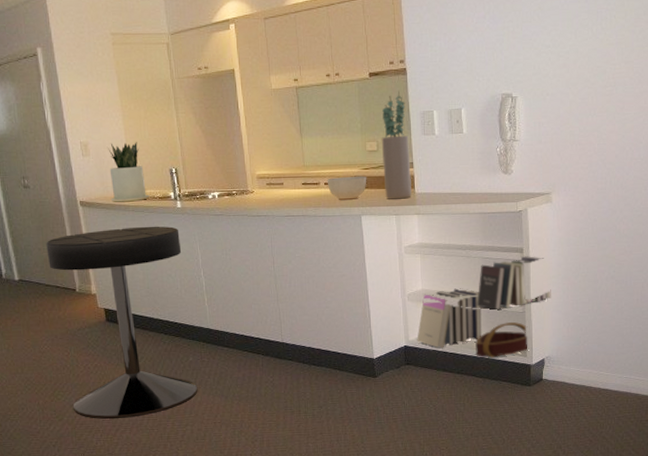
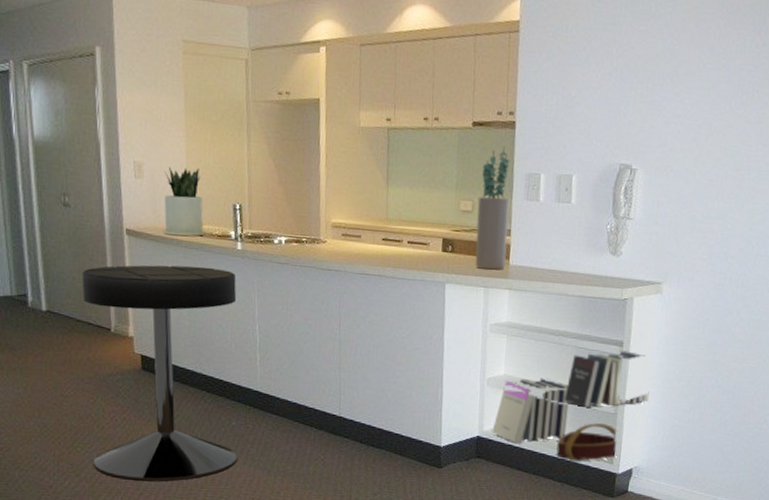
bowl: present [326,176,367,200] -> none [410,236,457,264]

